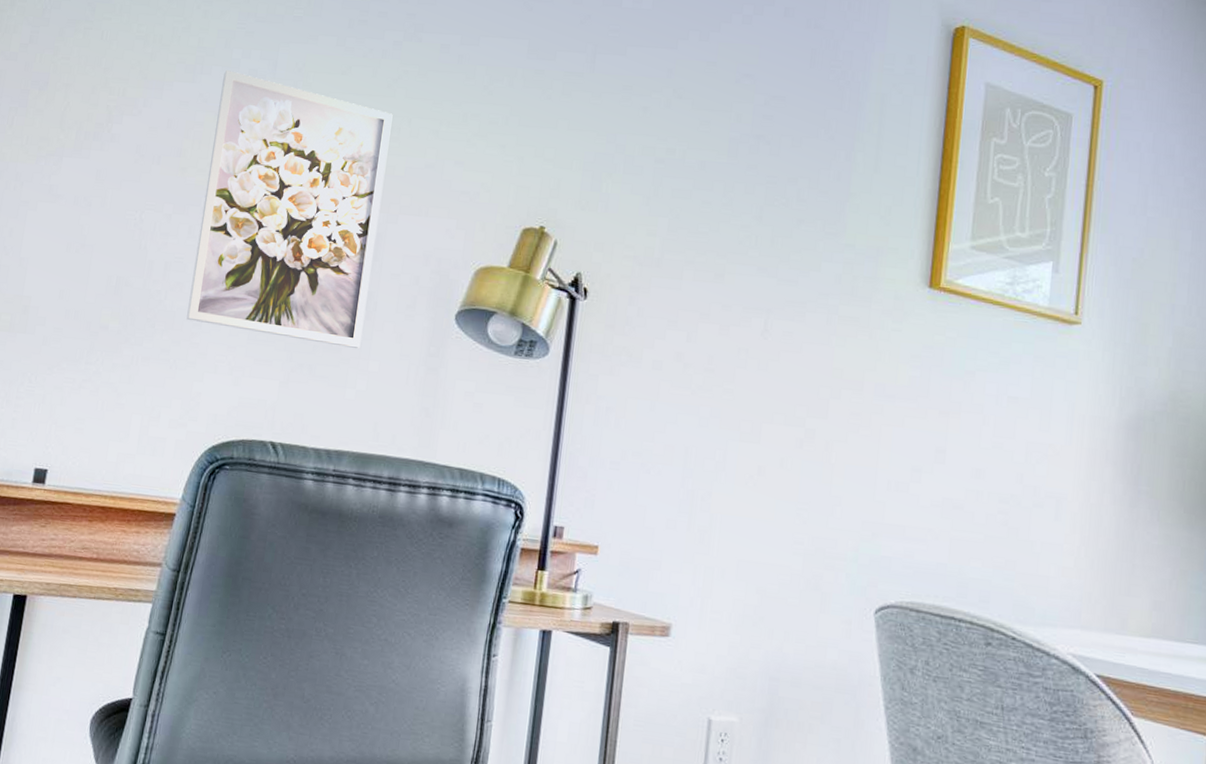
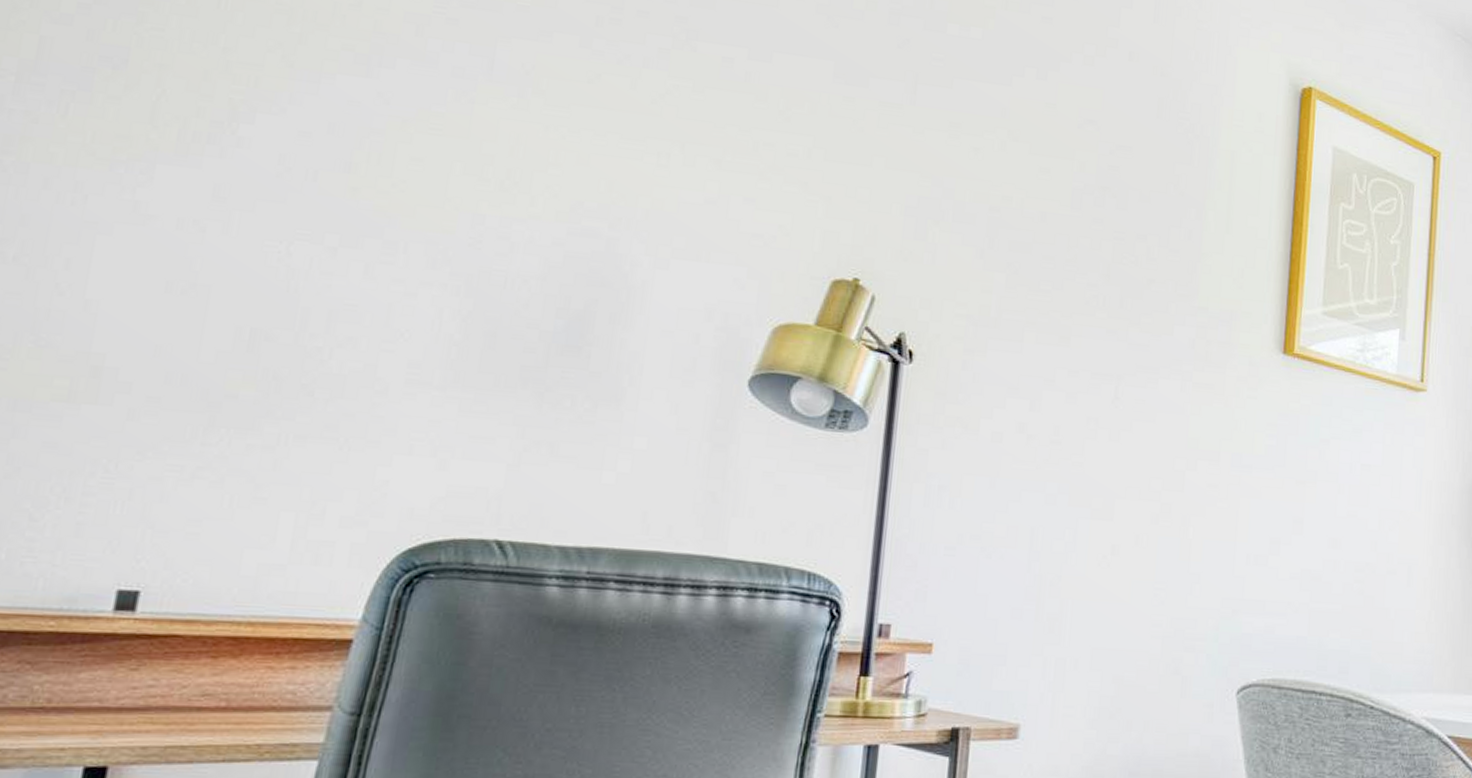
wall art: present [186,69,393,348] -> none [364,64,660,421]

